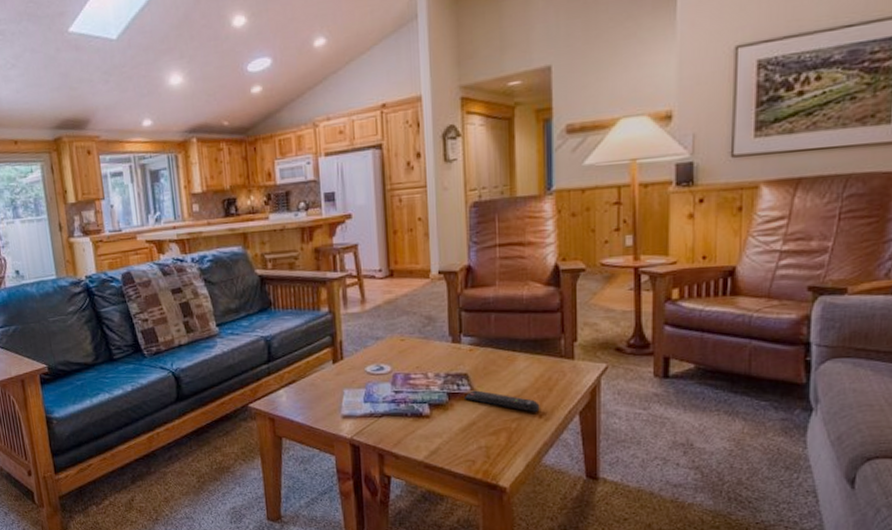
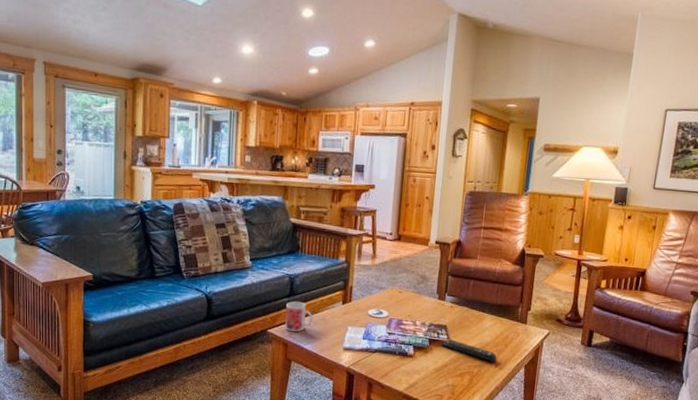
mug: none [266,366,300,404] -> present [285,301,313,332]

